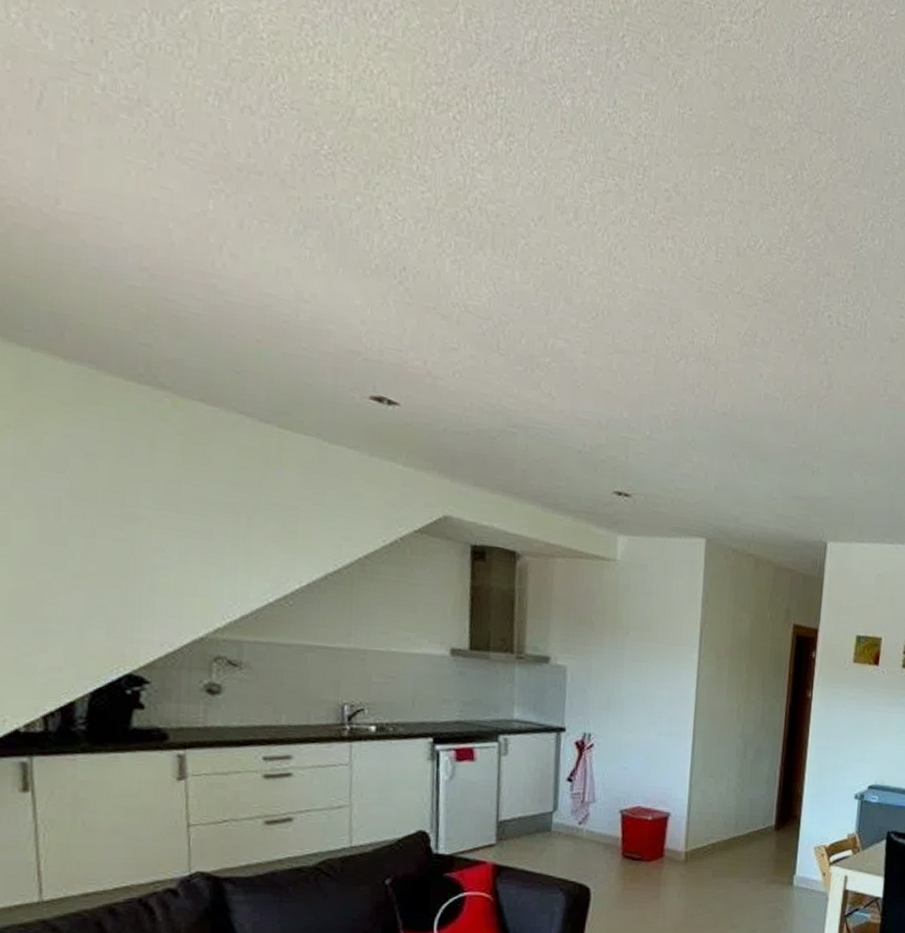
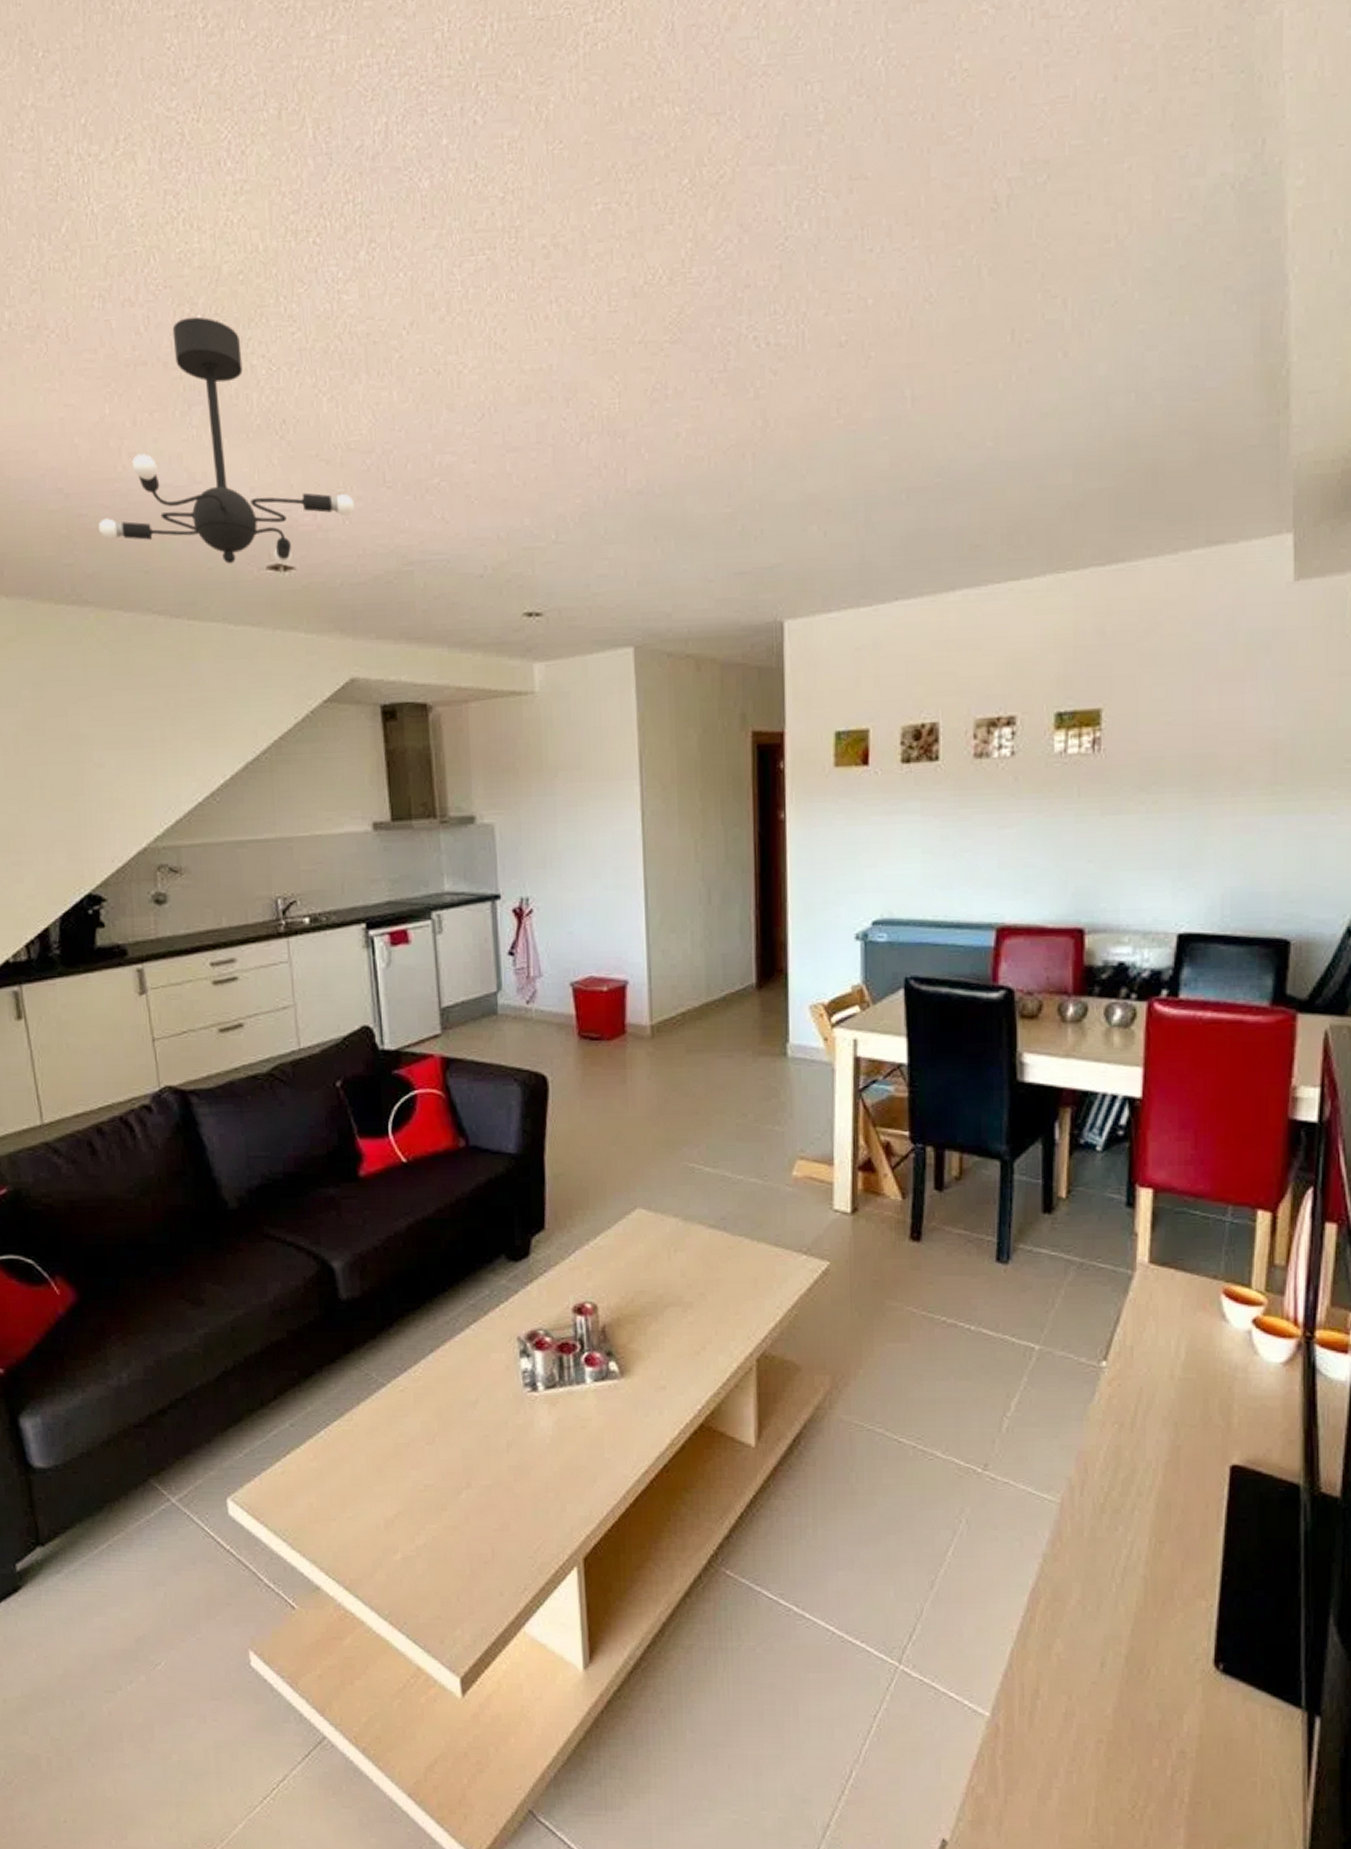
ceiling light fixture: none [185,143,466,400] -> present [98,316,354,565]

